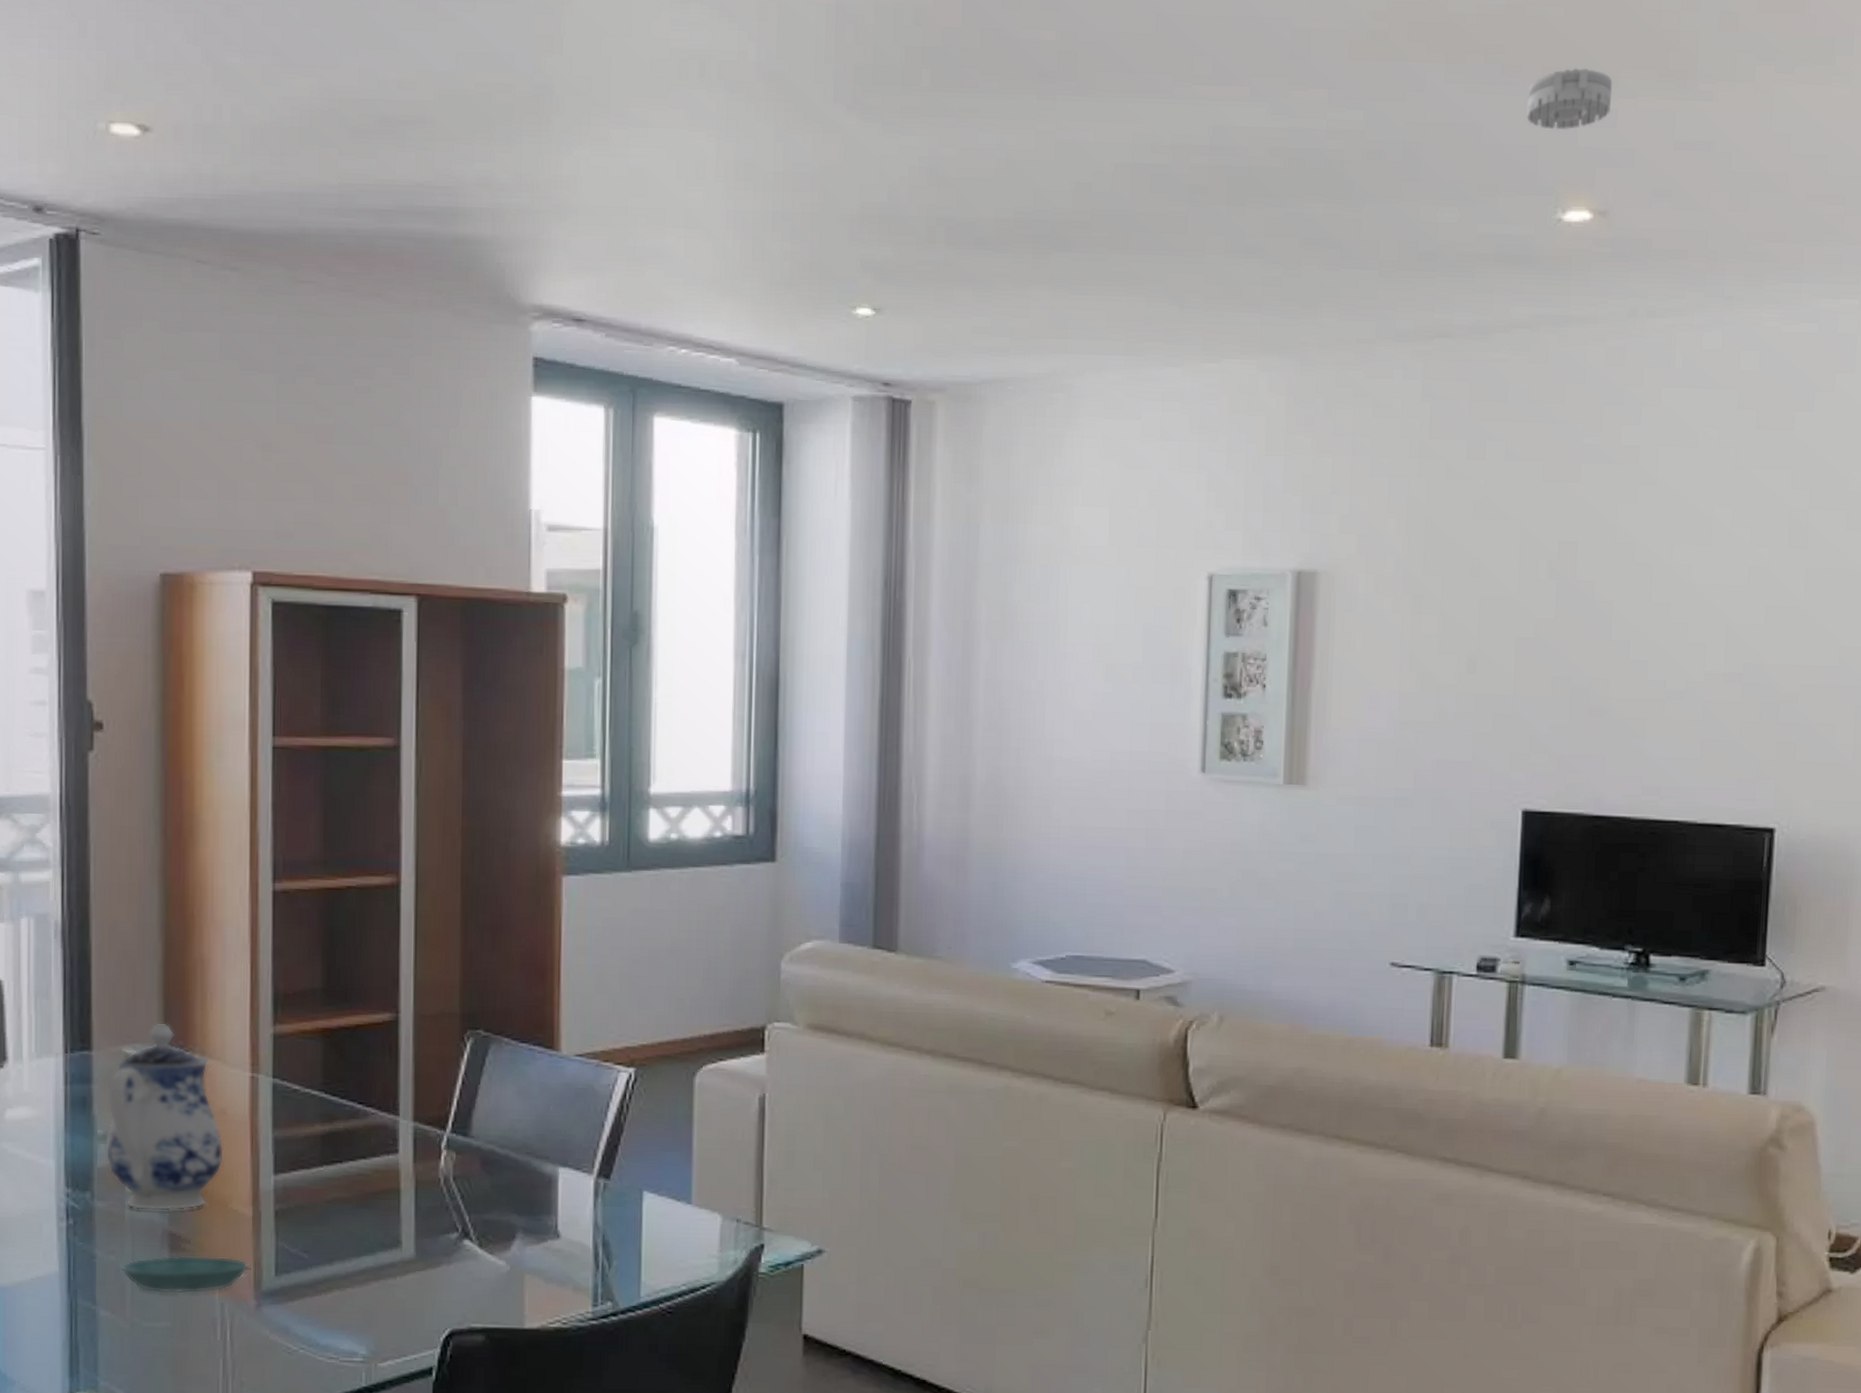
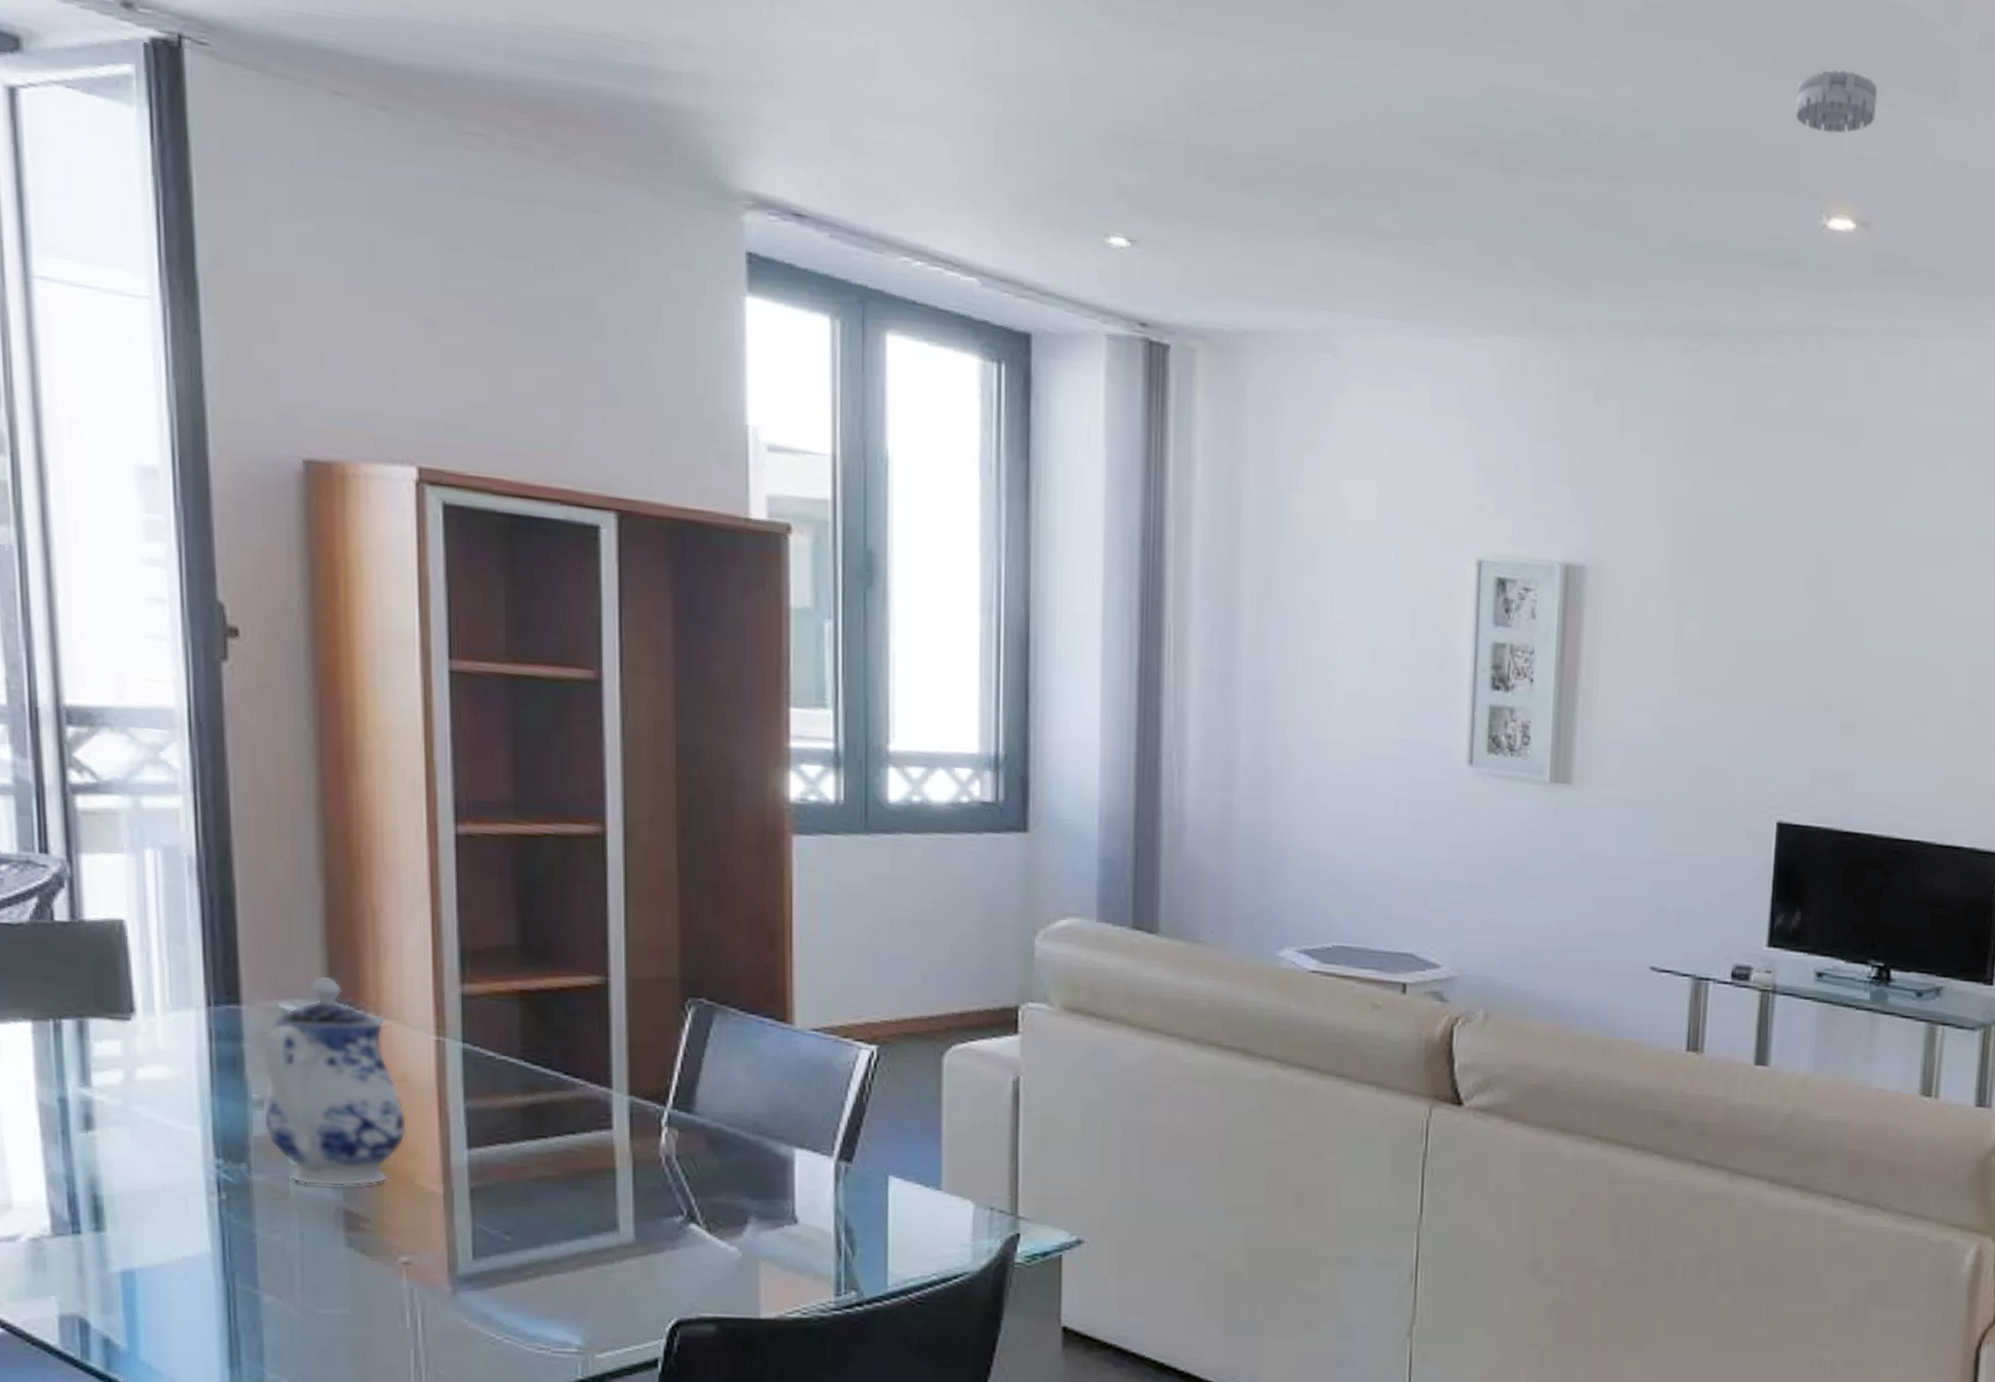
saucer: present [120,1255,249,1294] -> none [286,1235,442,1278]

